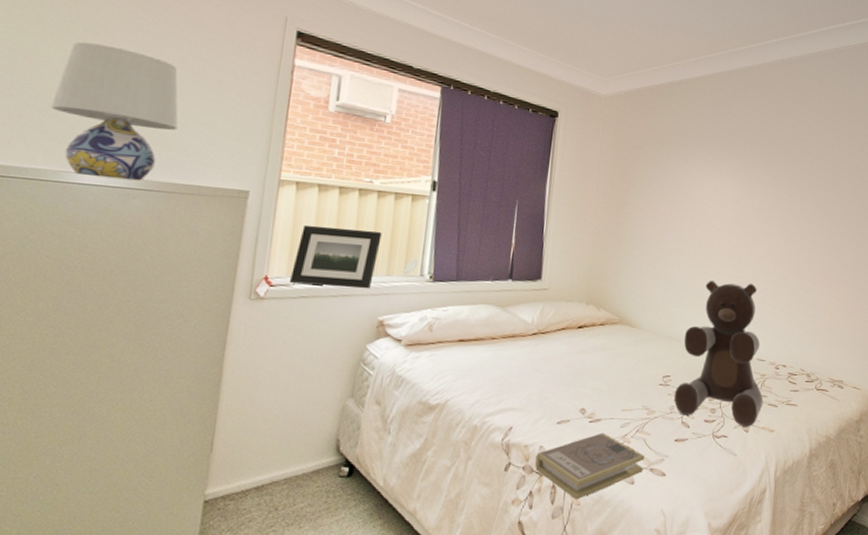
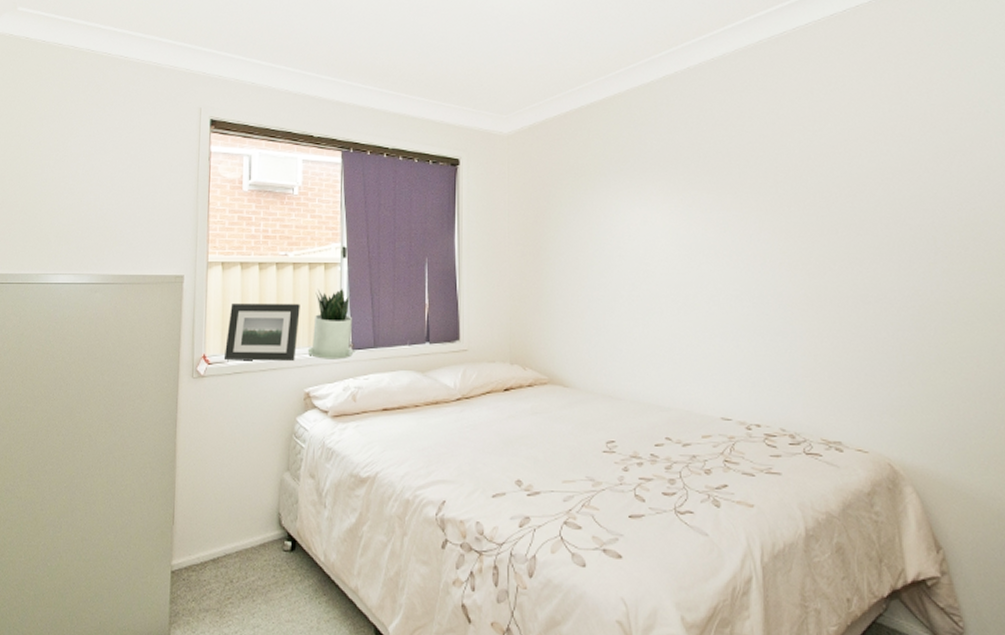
table lamp: present [51,41,178,181] -> none [31,159,124,276]
planter: none [385,219,437,290] -> present [307,288,354,360]
book: present [535,432,645,500] -> none [473,507,596,583]
teddy bear: present [673,281,763,428] -> none [622,327,735,502]

